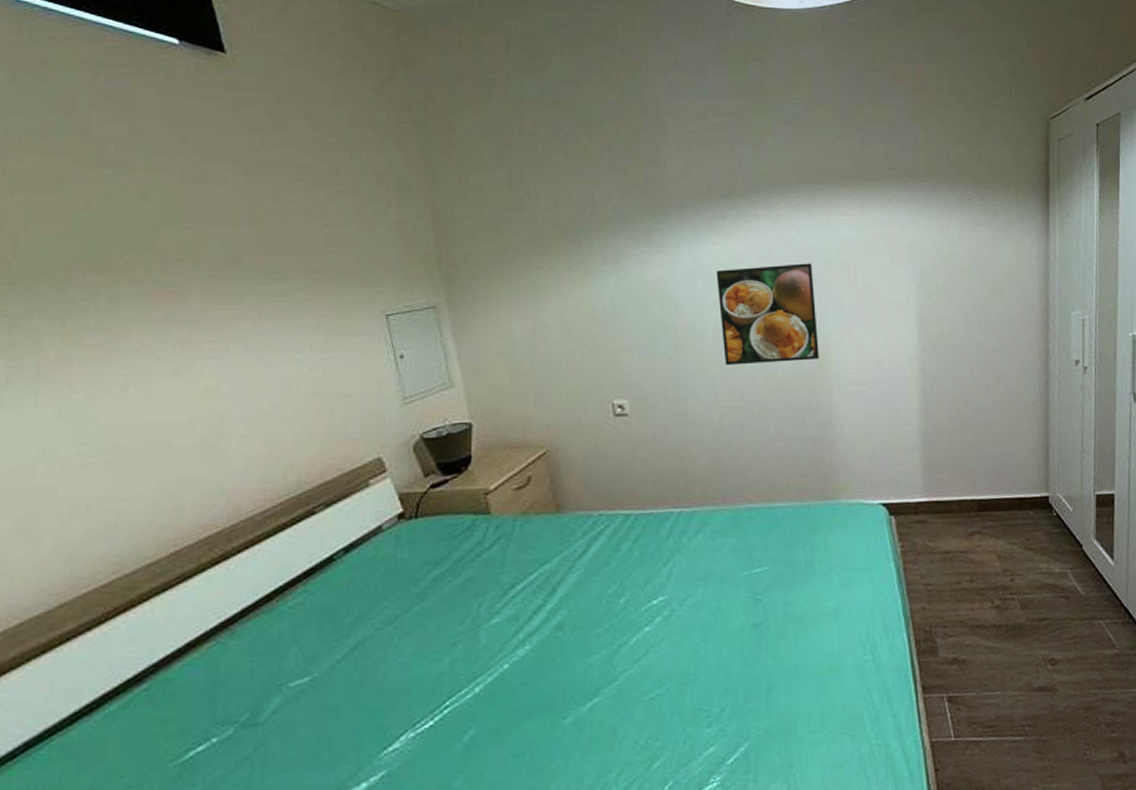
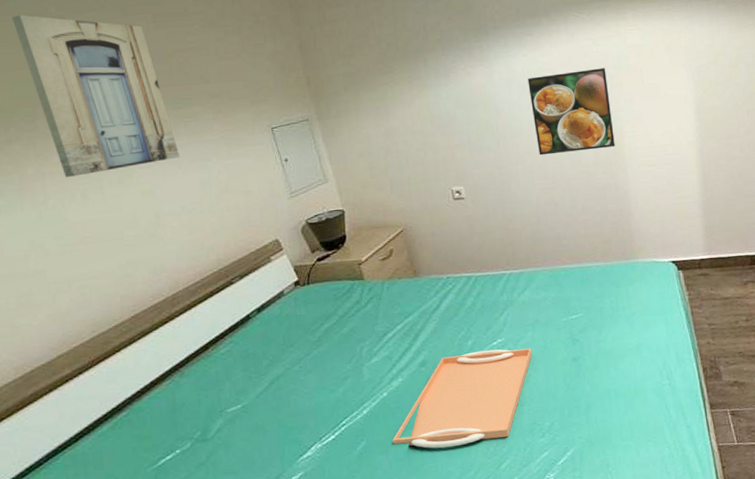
wall art: none [54,154,260,365] -> present [11,15,180,177]
serving tray: none [511,609,703,740] -> present [393,348,533,448]

